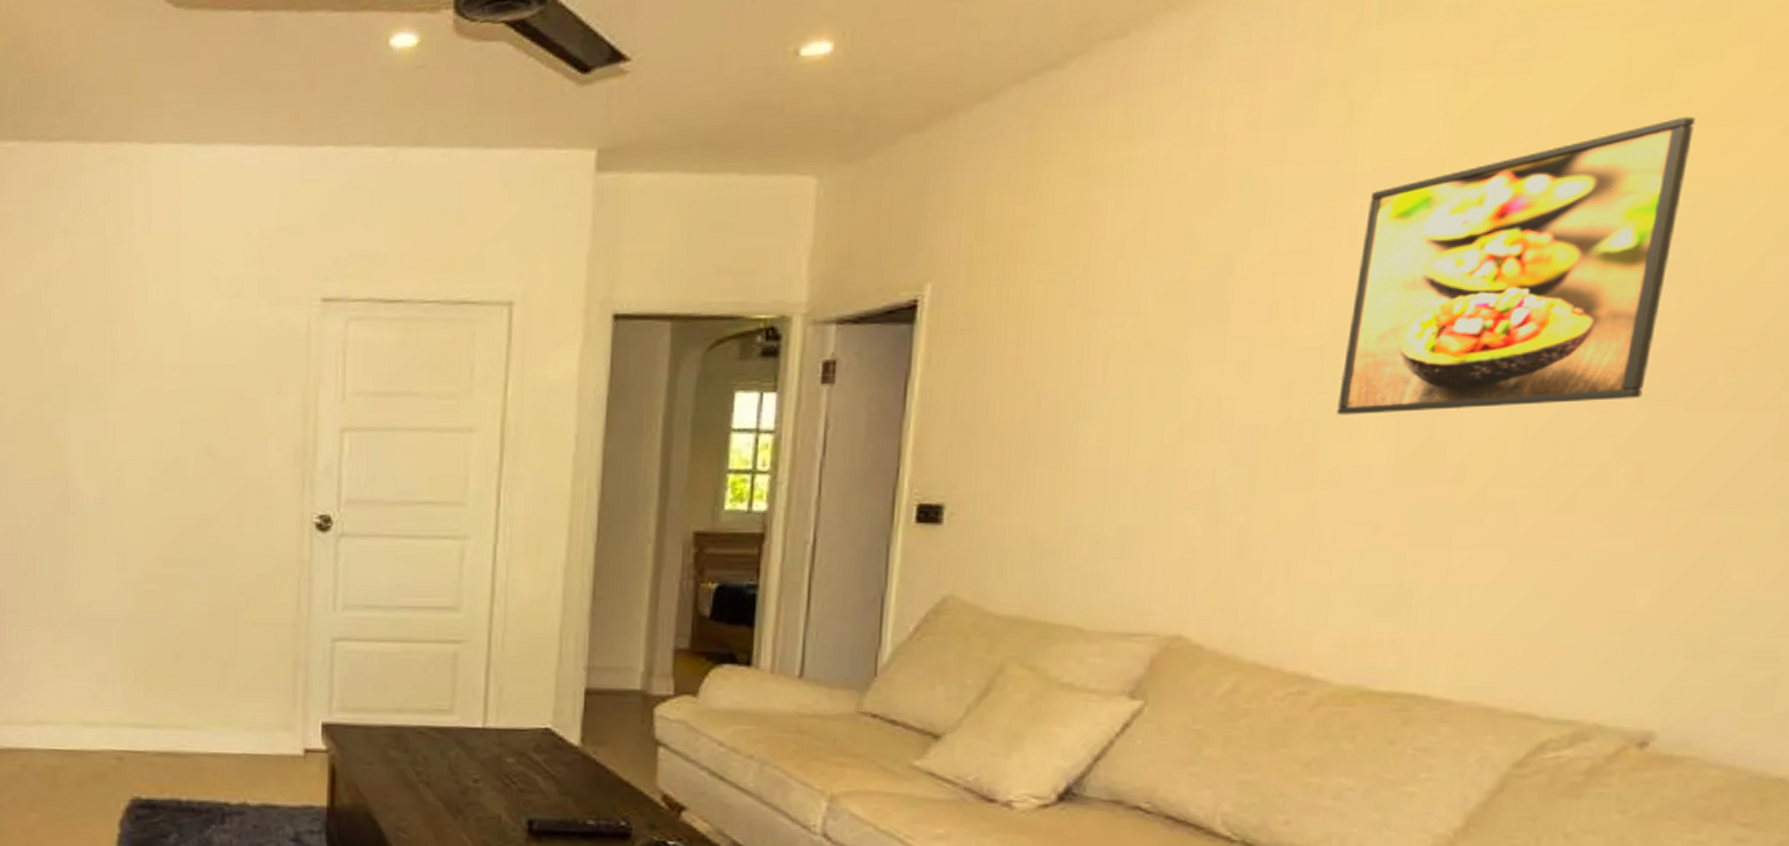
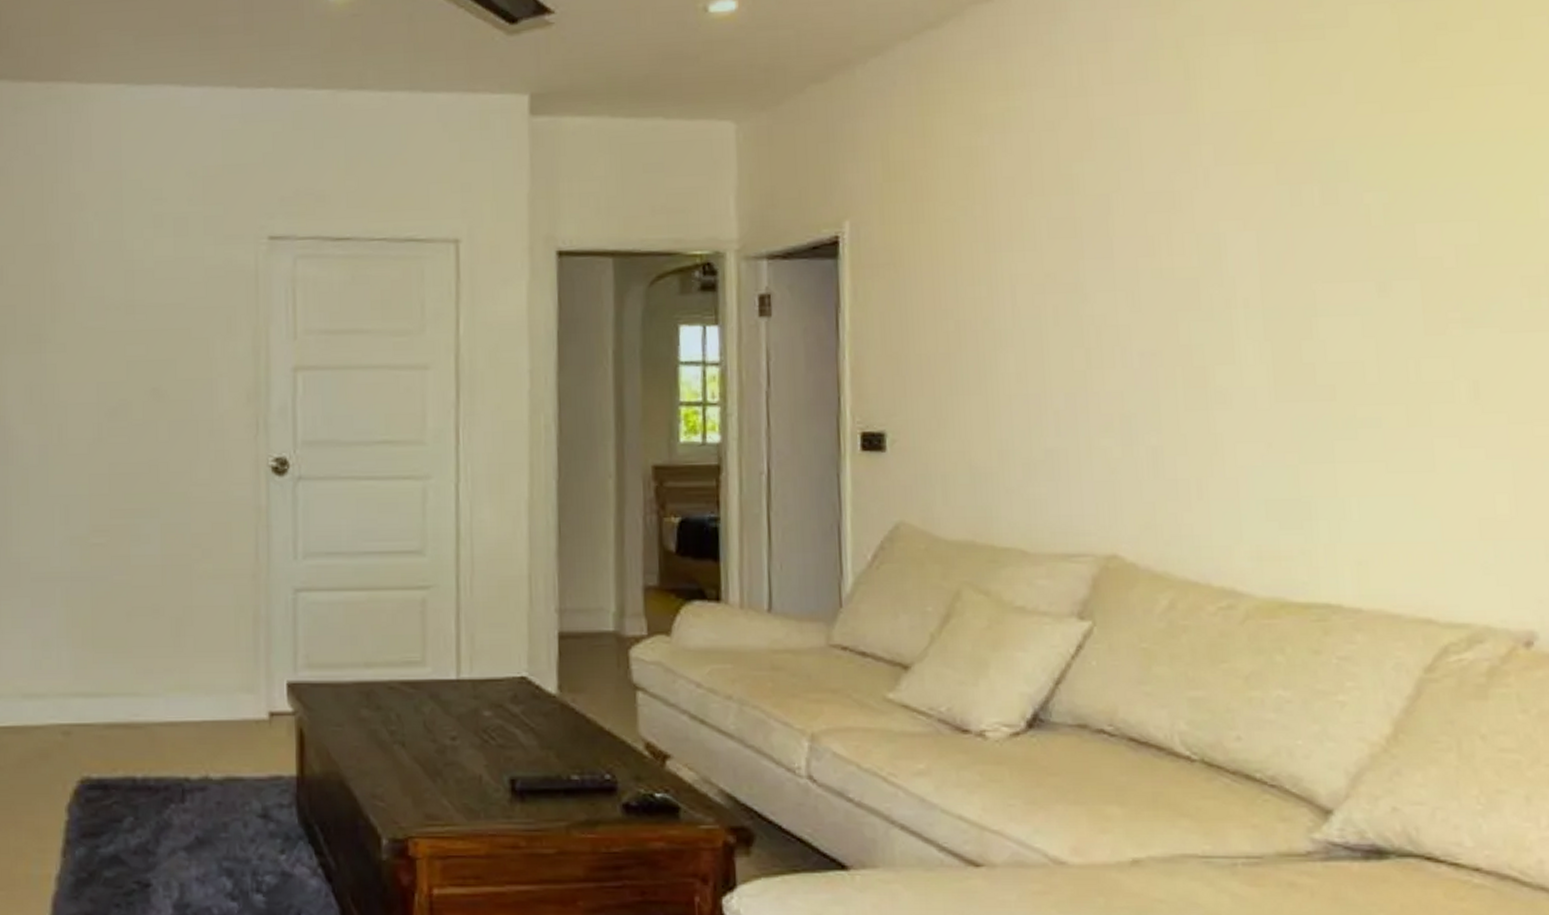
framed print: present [1337,116,1695,415] -> none [1214,78,1466,340]

